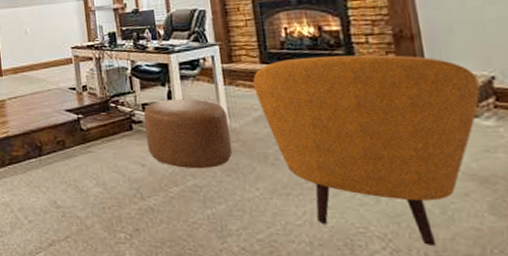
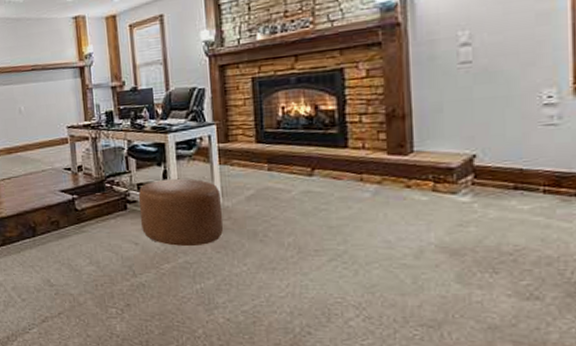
armchair: present [253,54,480,246] -> none [248,134,461,312]

